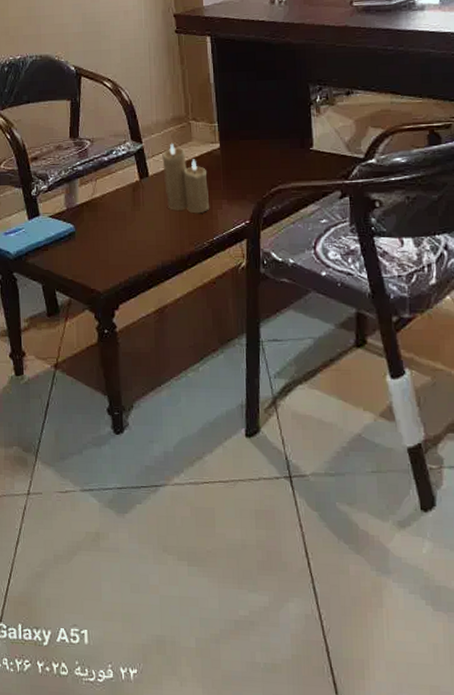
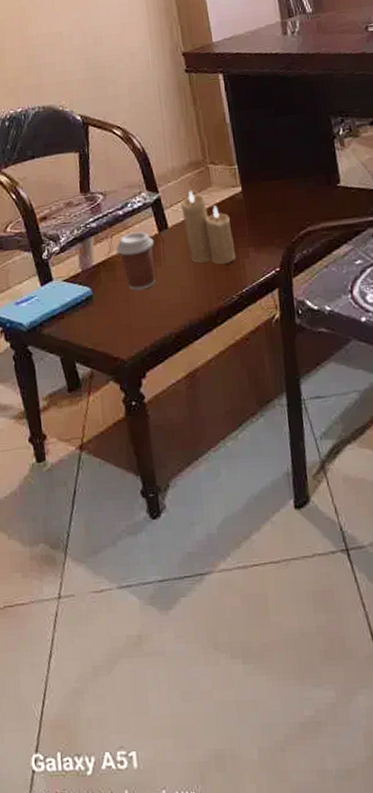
coffee cup: none [99,178,135,231] -> present [116,231,156,291]

